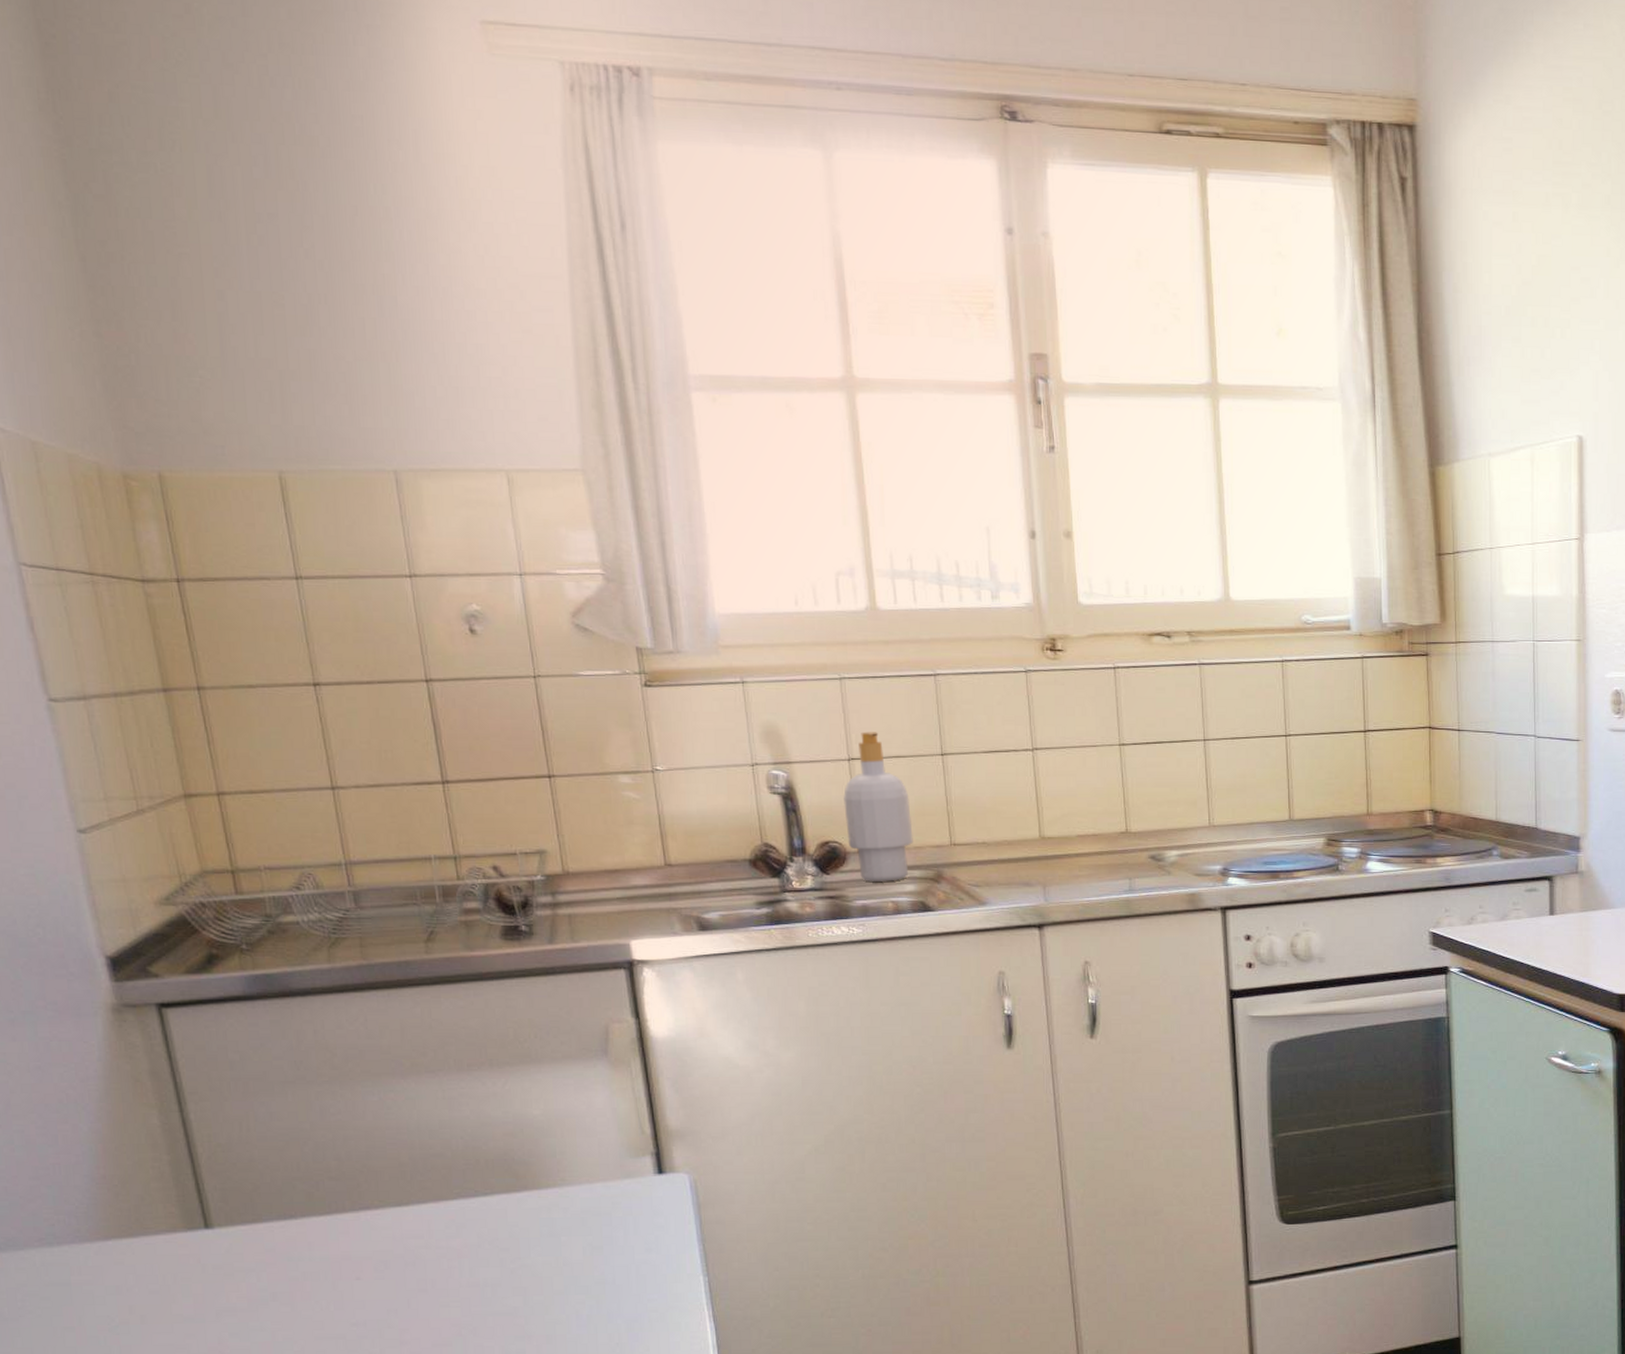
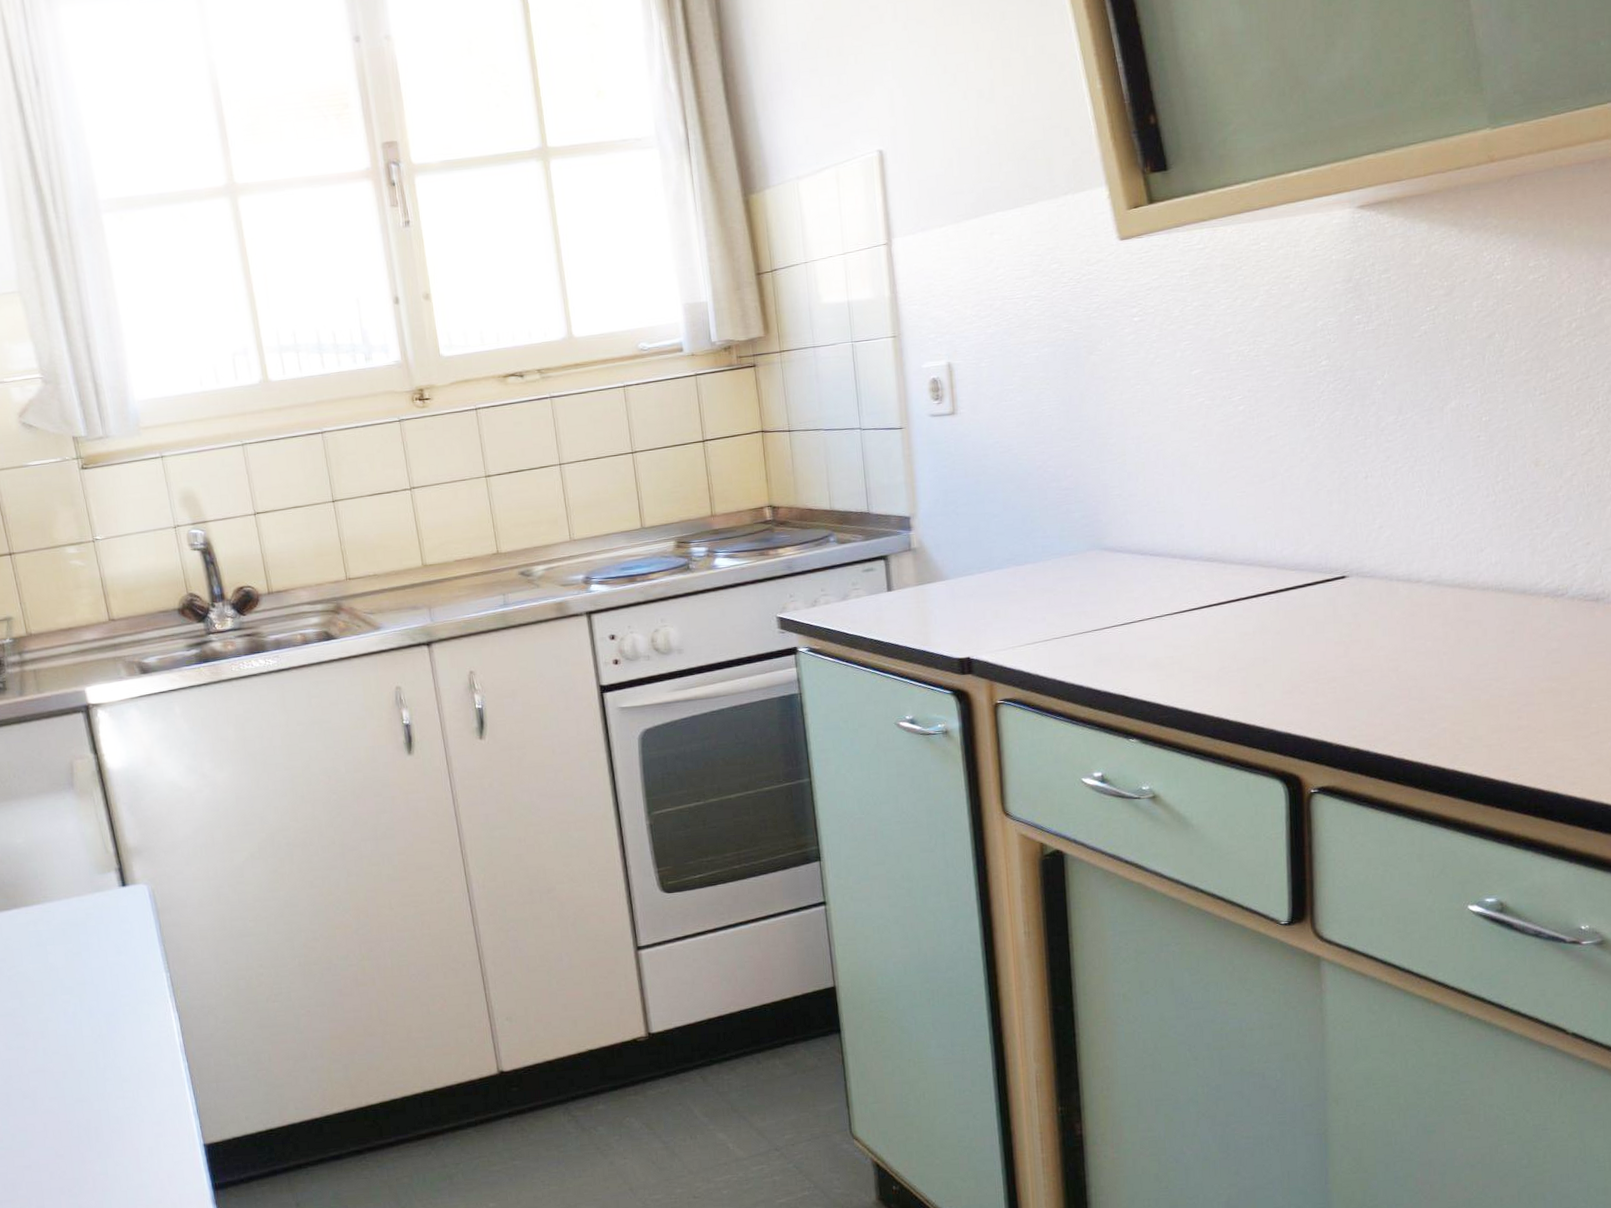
soap bottle: present [843,732,913,882] -> none [252,487,314,619]

